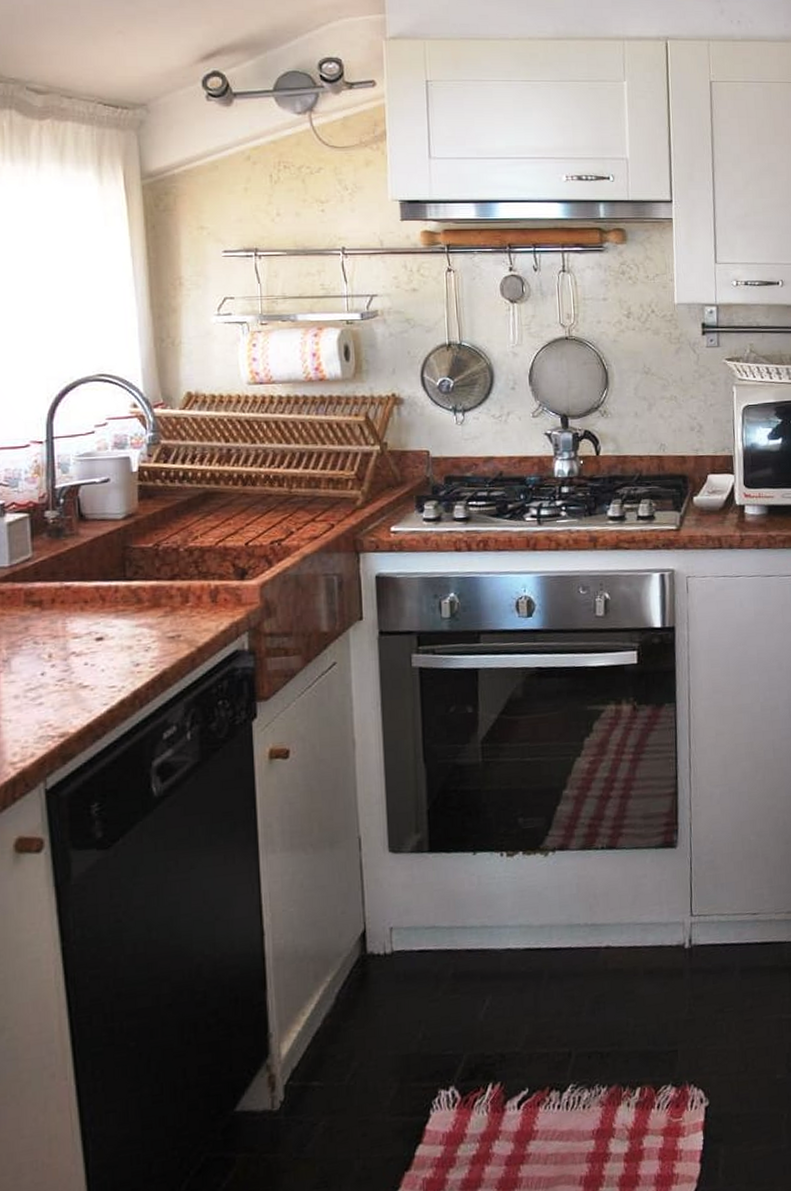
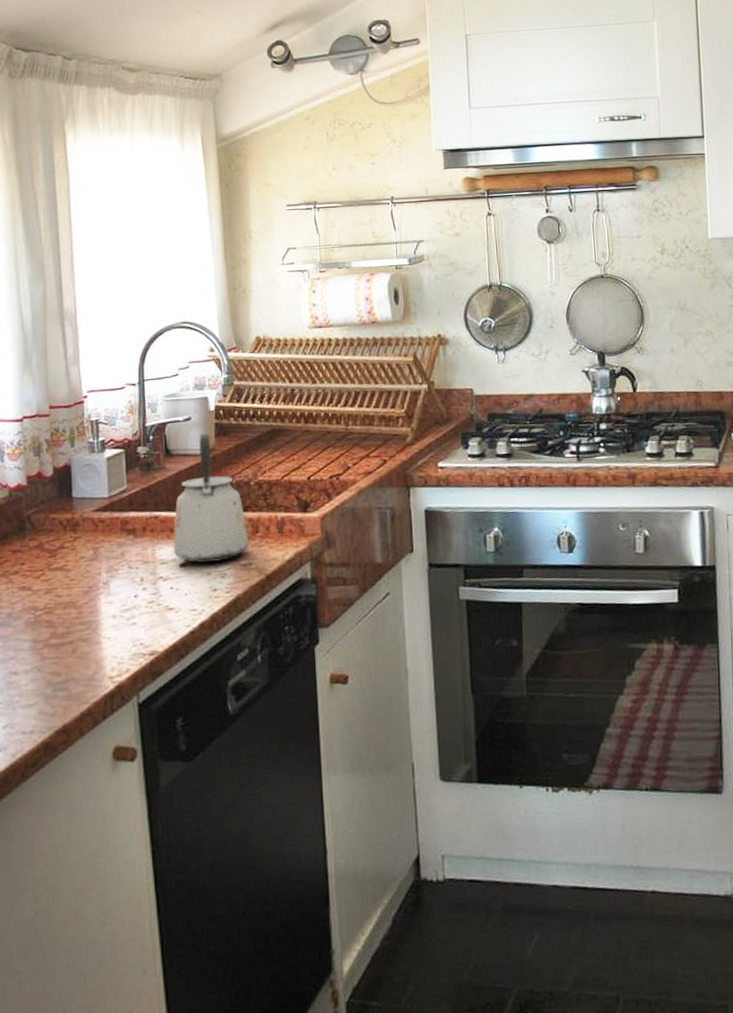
kettle: none [88,495,178,637] -> present [173,433,249,564]

